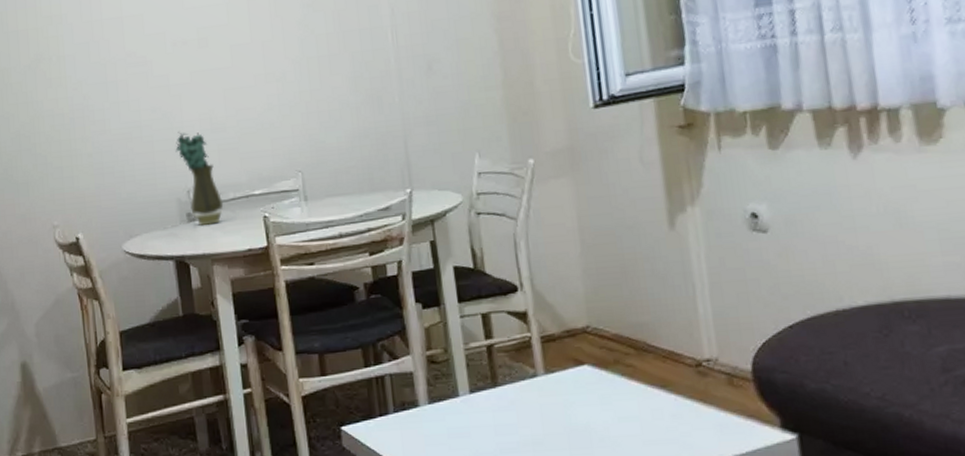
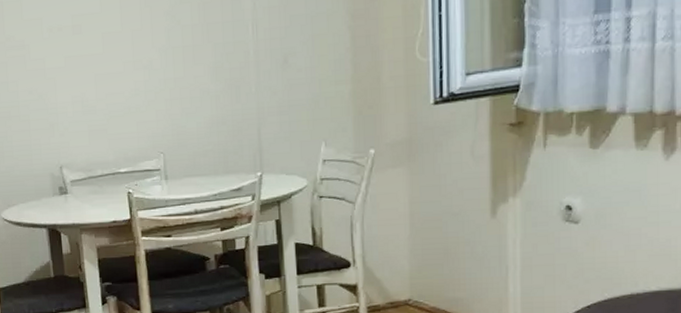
vase: present [175,132,224,227] -> none [49,112,92,199]

